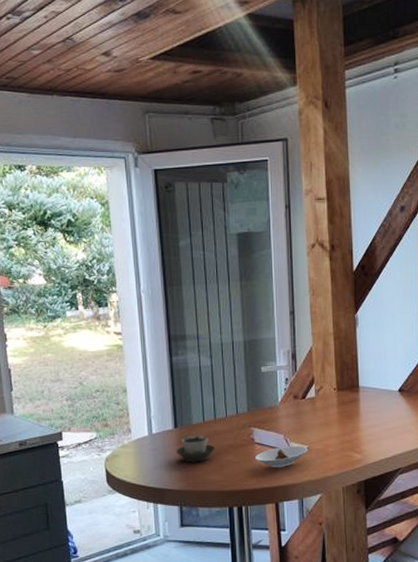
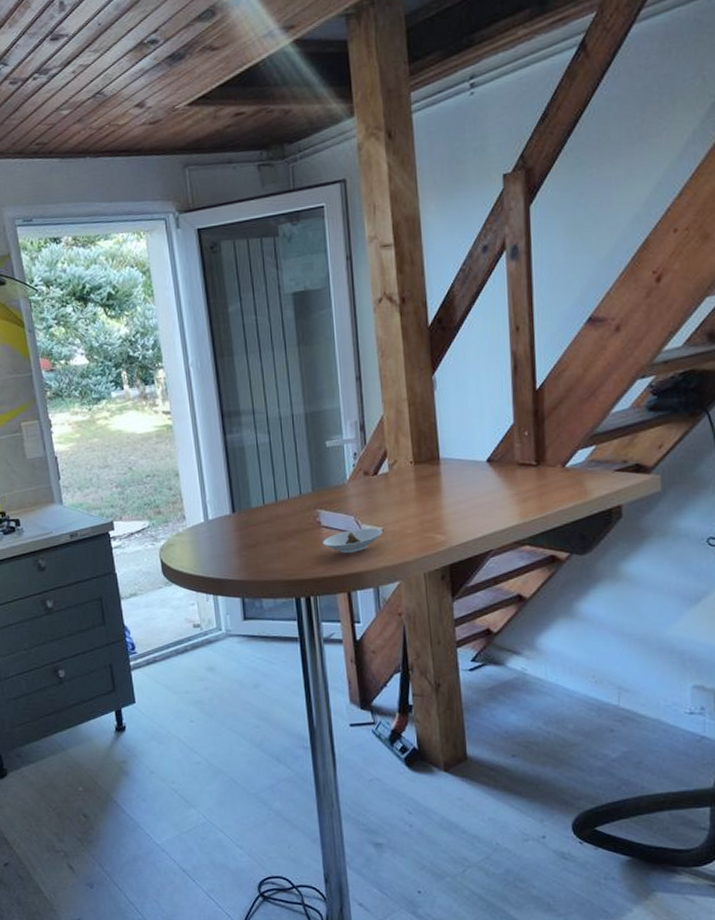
cup: present [176,435,216,463] -> none [235,519,279,550]

